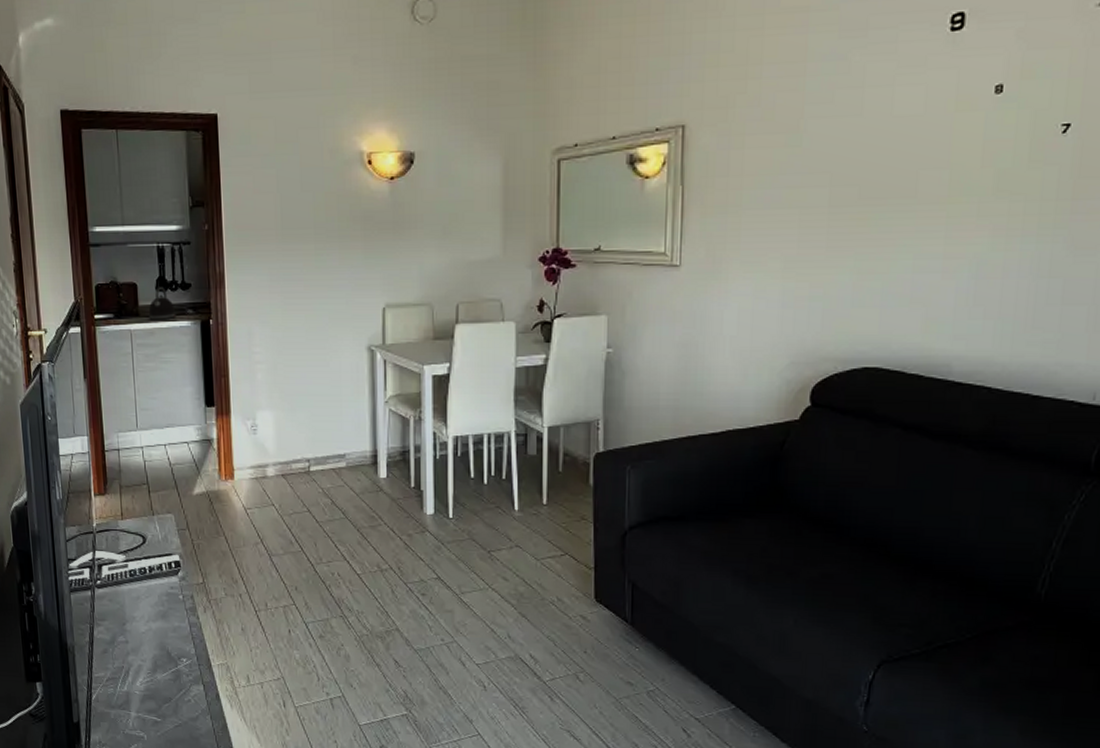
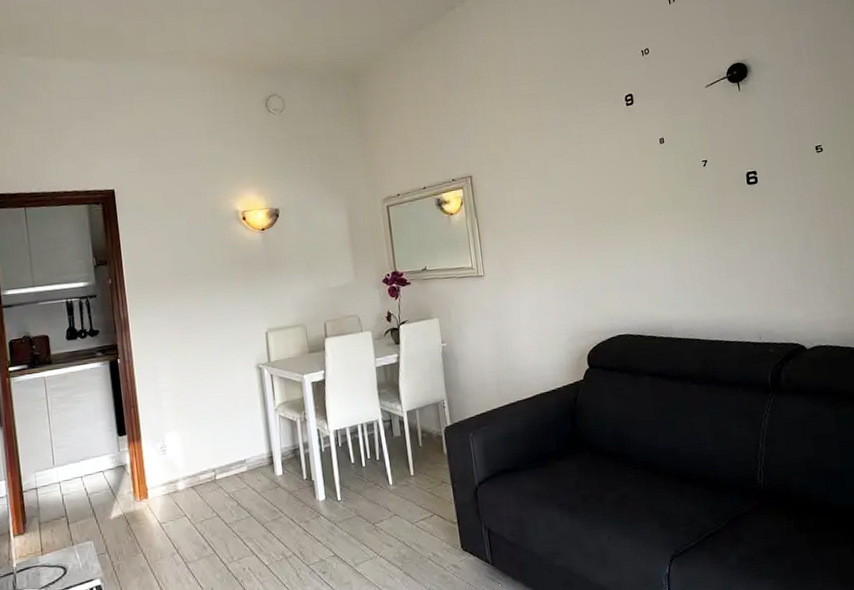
kettle: present [148,287,176,320] -> none [60,336,87,366]

